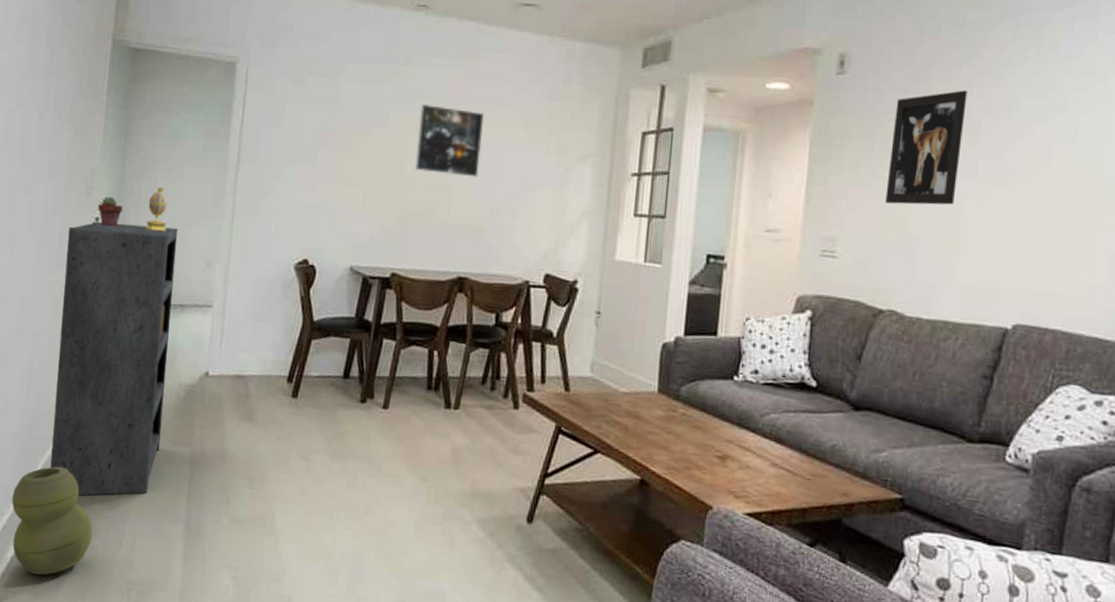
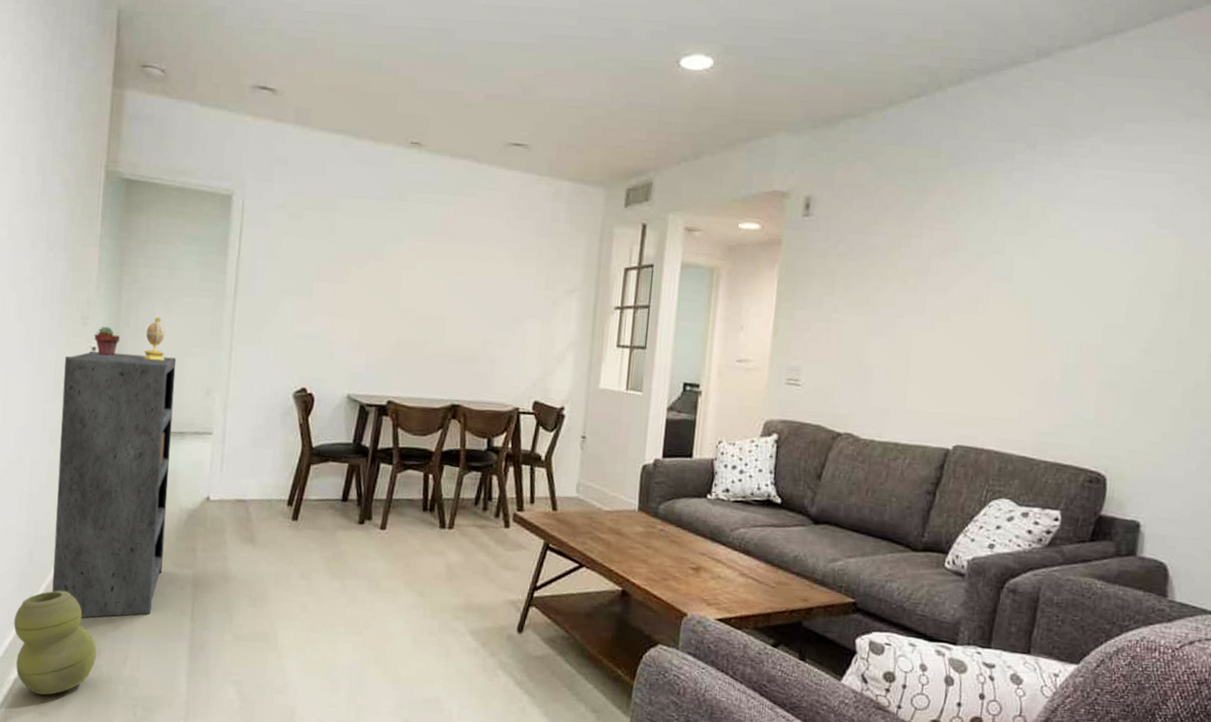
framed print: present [414,104,484,178] -> none [409,239,476,310]
wall art: present [885,90,968,205] -> none [844,232,919,338]

